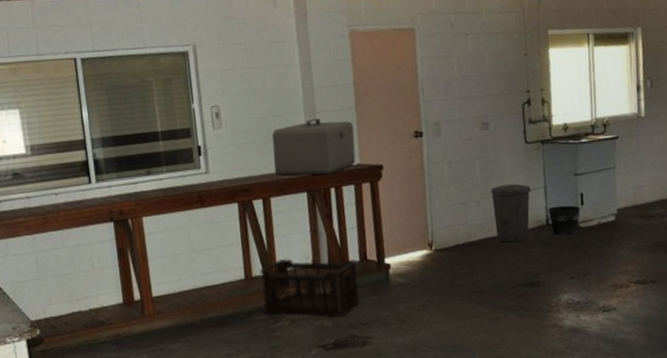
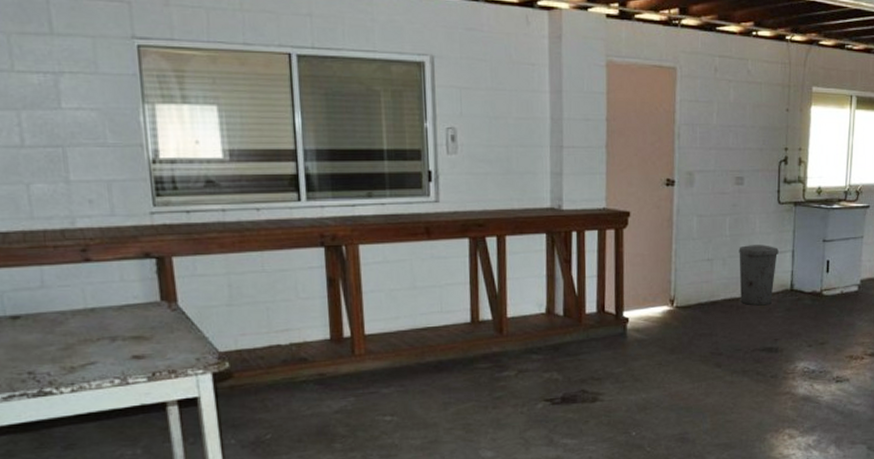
plastic crate: present [259,258,361,318] -> none [486,303,595,371]
tool box: present [272,118,356,176] -> none [512,154,603,217]
bucket: present [545,205,580,236] -> none [789,271,825,303]

